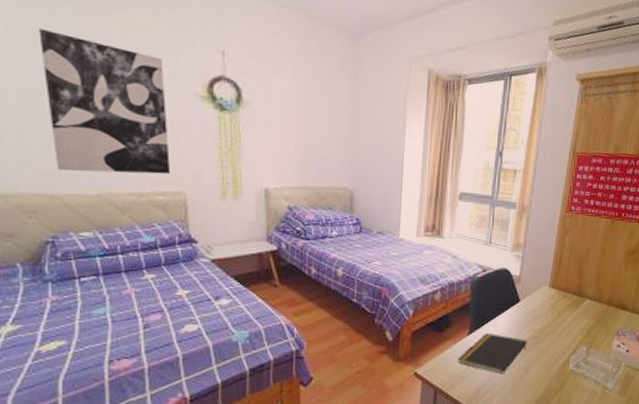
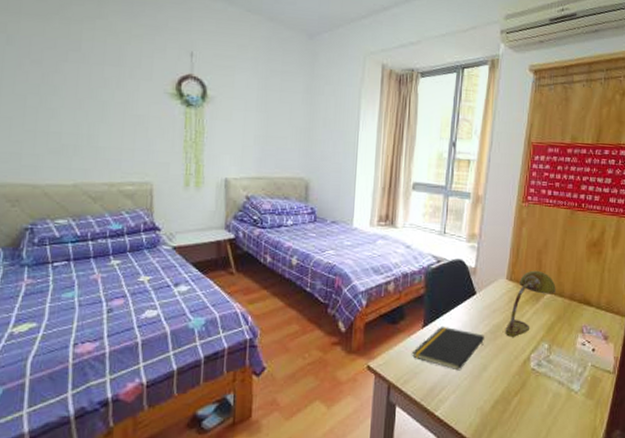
wall art: present [39,28,171,175] -> none [33,36,140,166]
desk lamp: none [546,277,595,341] -> present [505,270,556,337]

